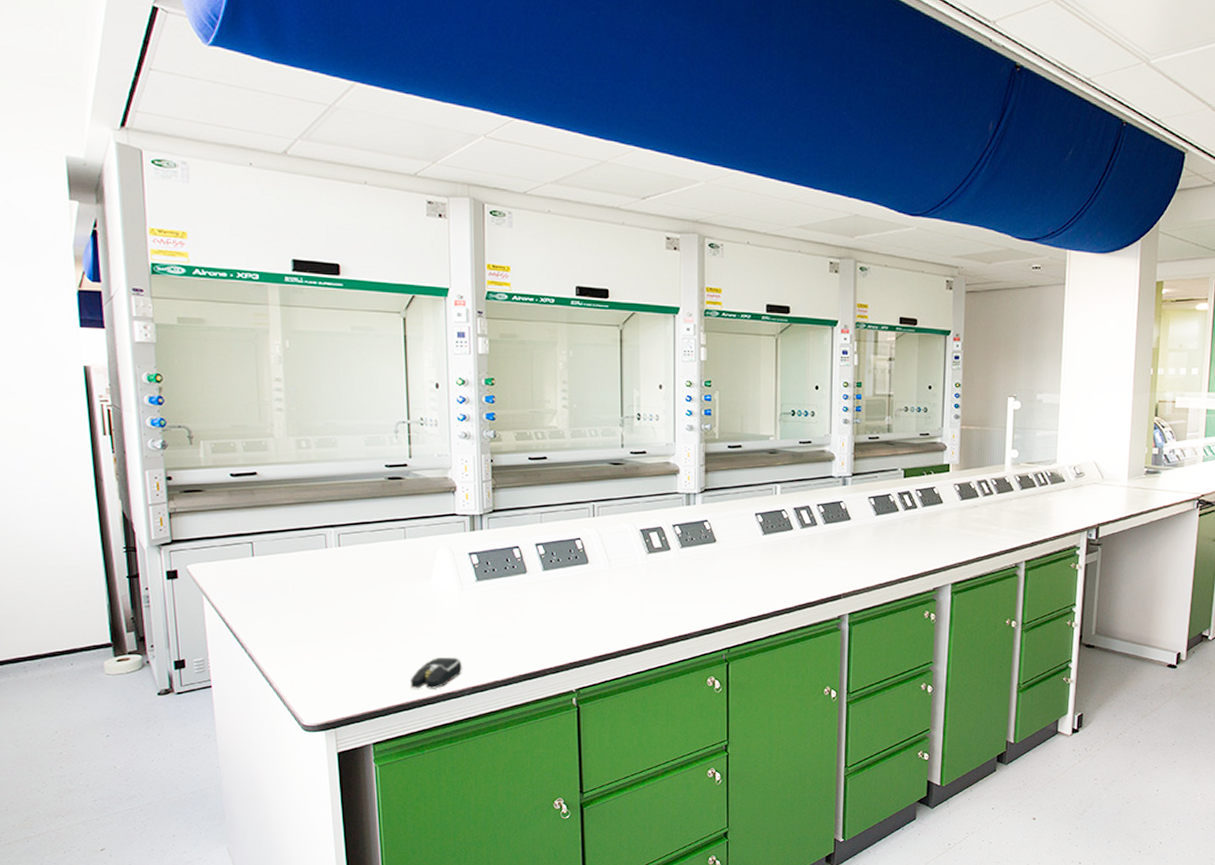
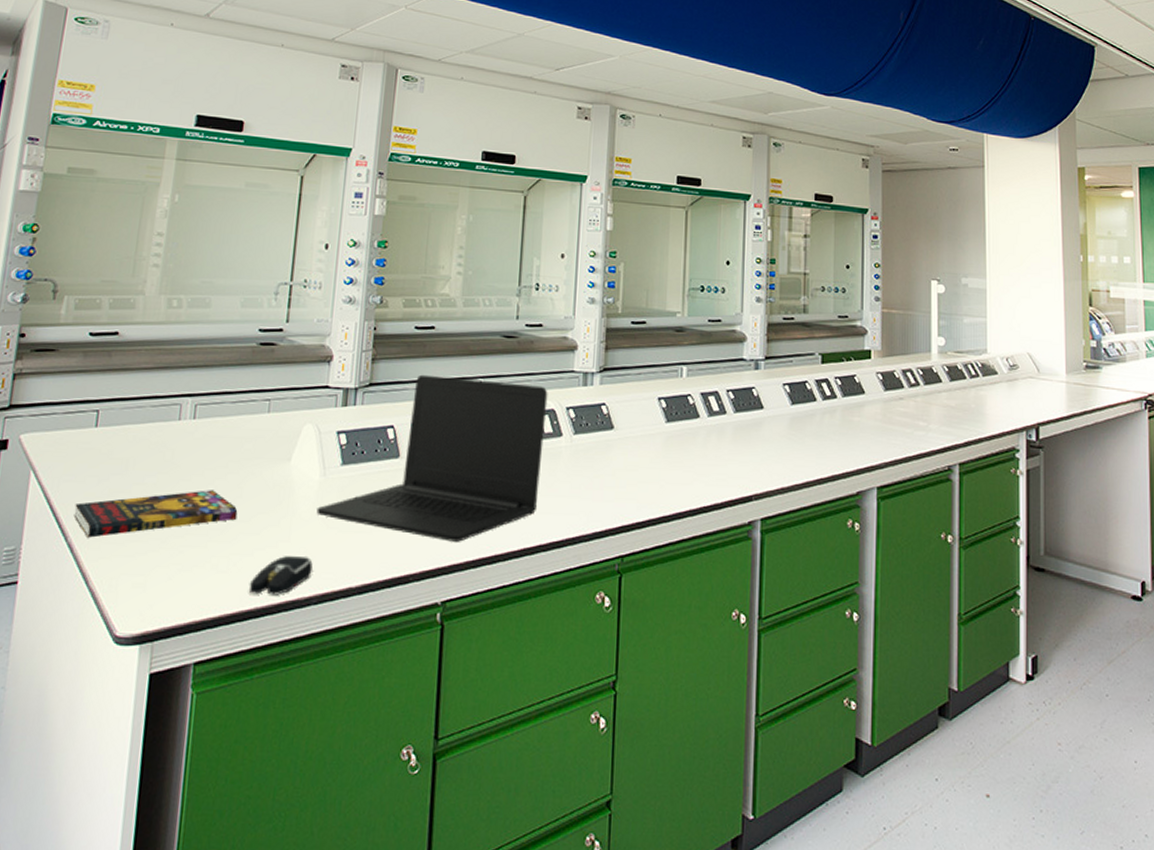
book: none [248,606,391,649] -> present [73,490,238,538]
laptop: none [459,500,655,641] -> present [316,374,548,542]

